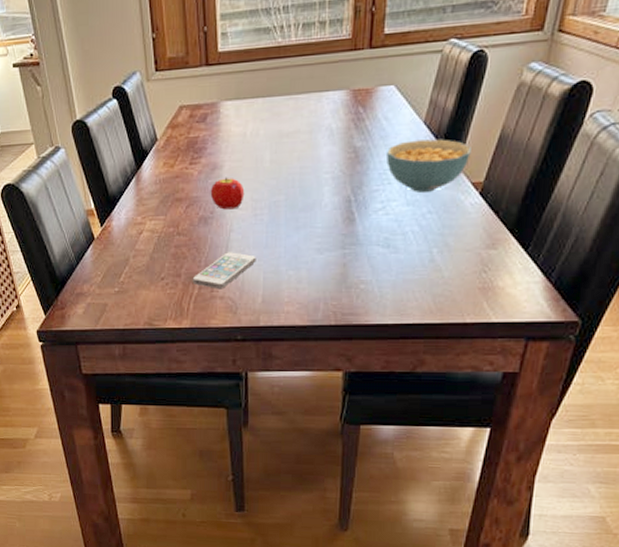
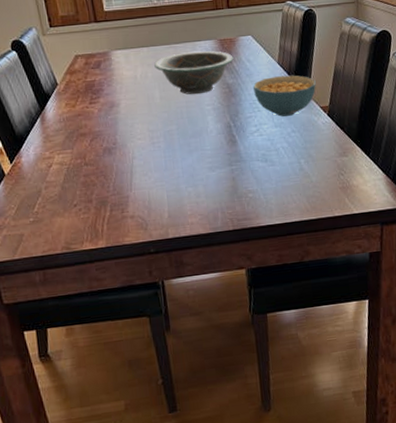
smartphone: present [192,252,256,290] -> none [103,176,159,210]
fruit: present [210,177,245,210] -> none [110,113,142,141]
decorative bowl: none [269,104,367,160] -> present [154,51,234,95]

